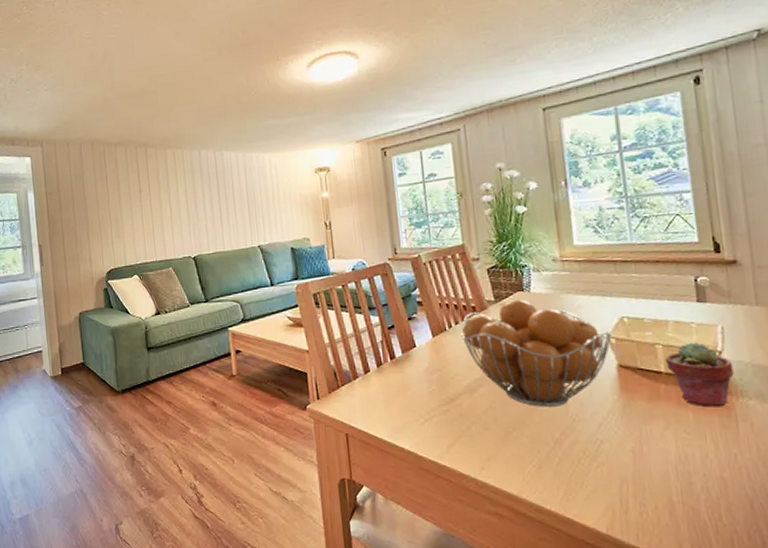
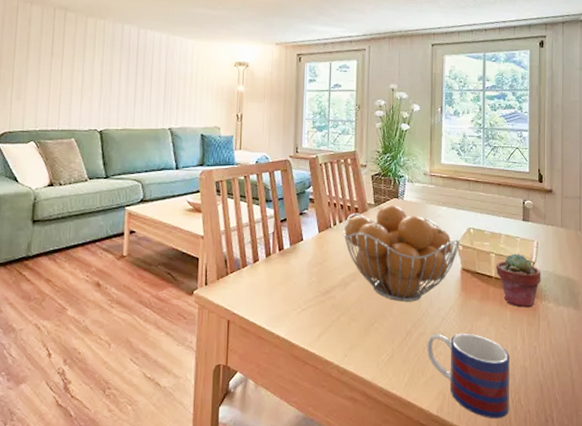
mug: none [582,439,707,540] -> present [427,333,509,419]

